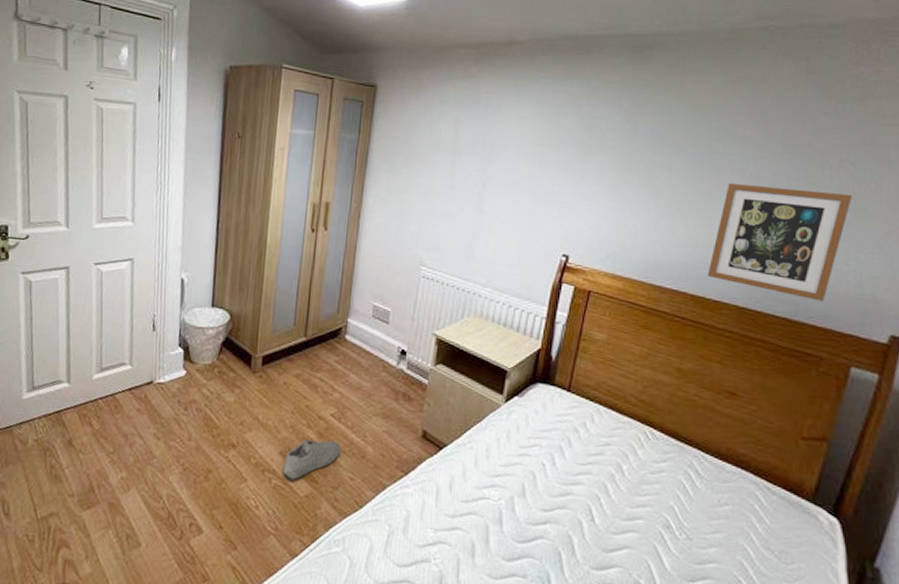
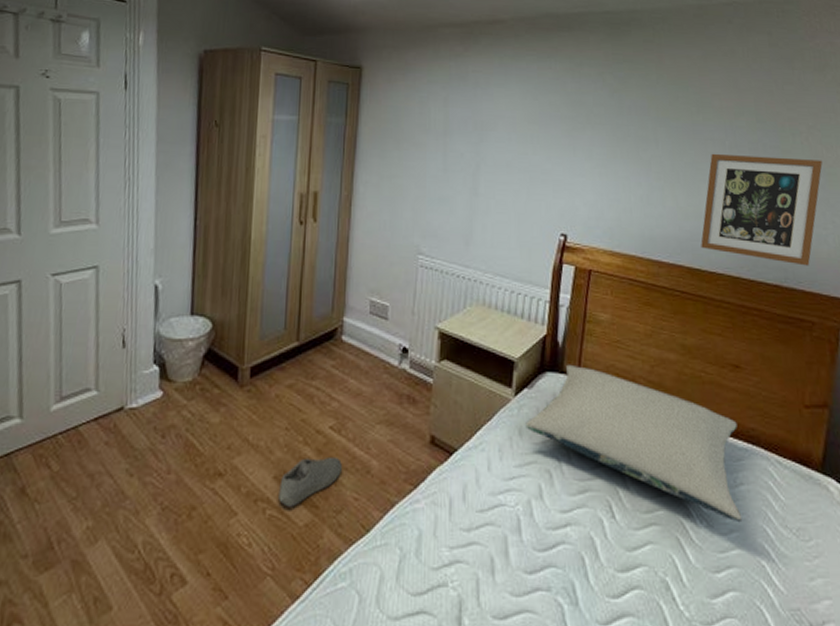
pillow: none [513,377,727,538] -> present [525,364,743,521]

